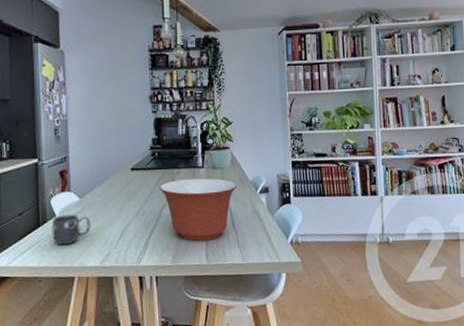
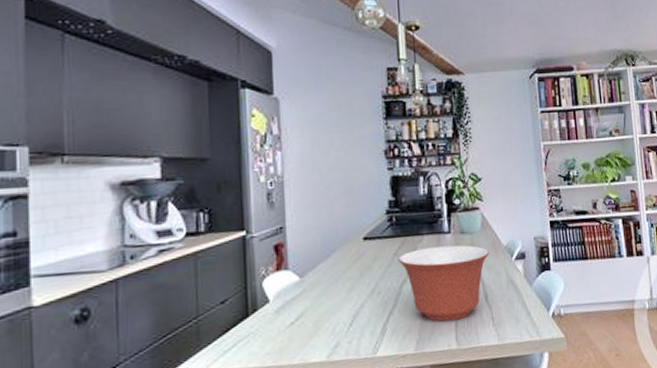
mug: present [51,214,91,245] -> none [264,298,314,339]

